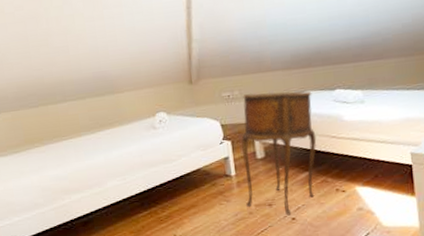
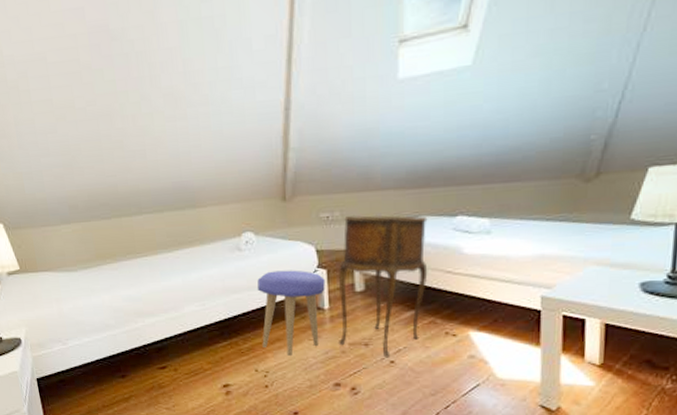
stool: none [171,143,231,221] -> present [257,270,325,357]

